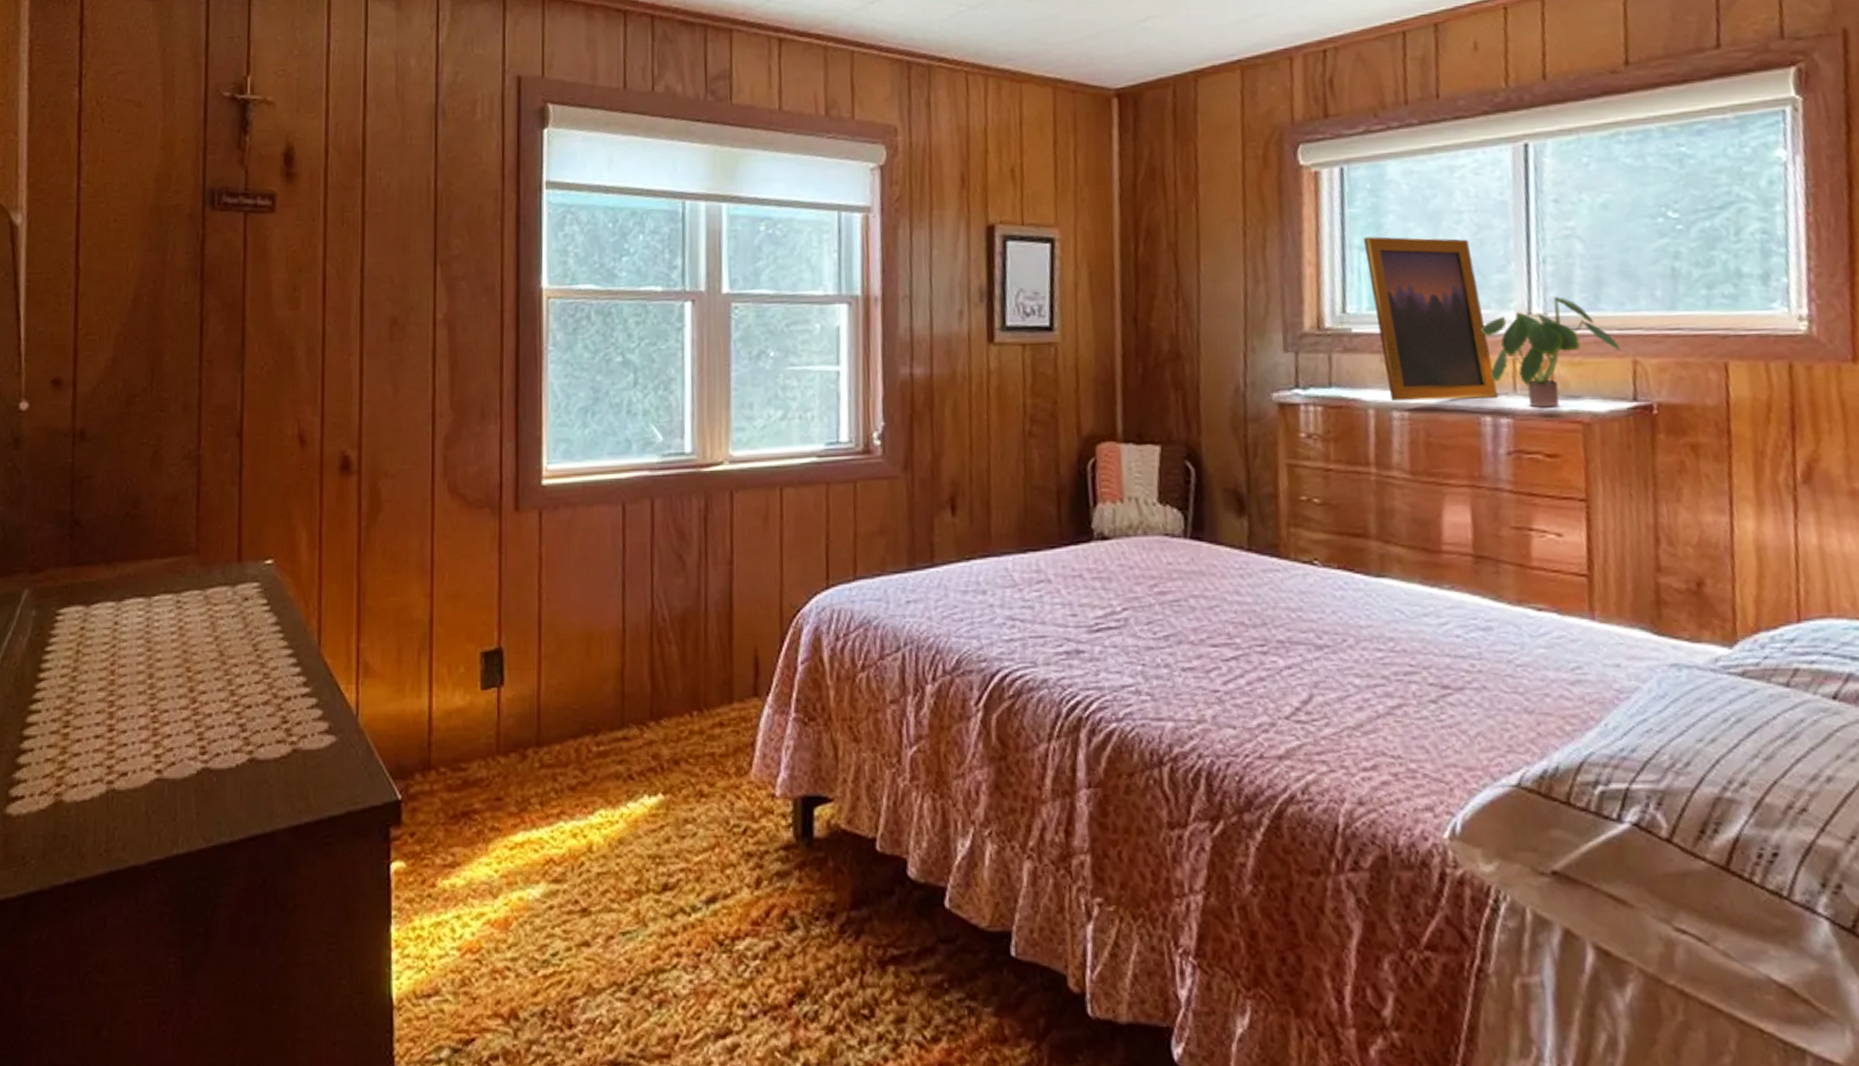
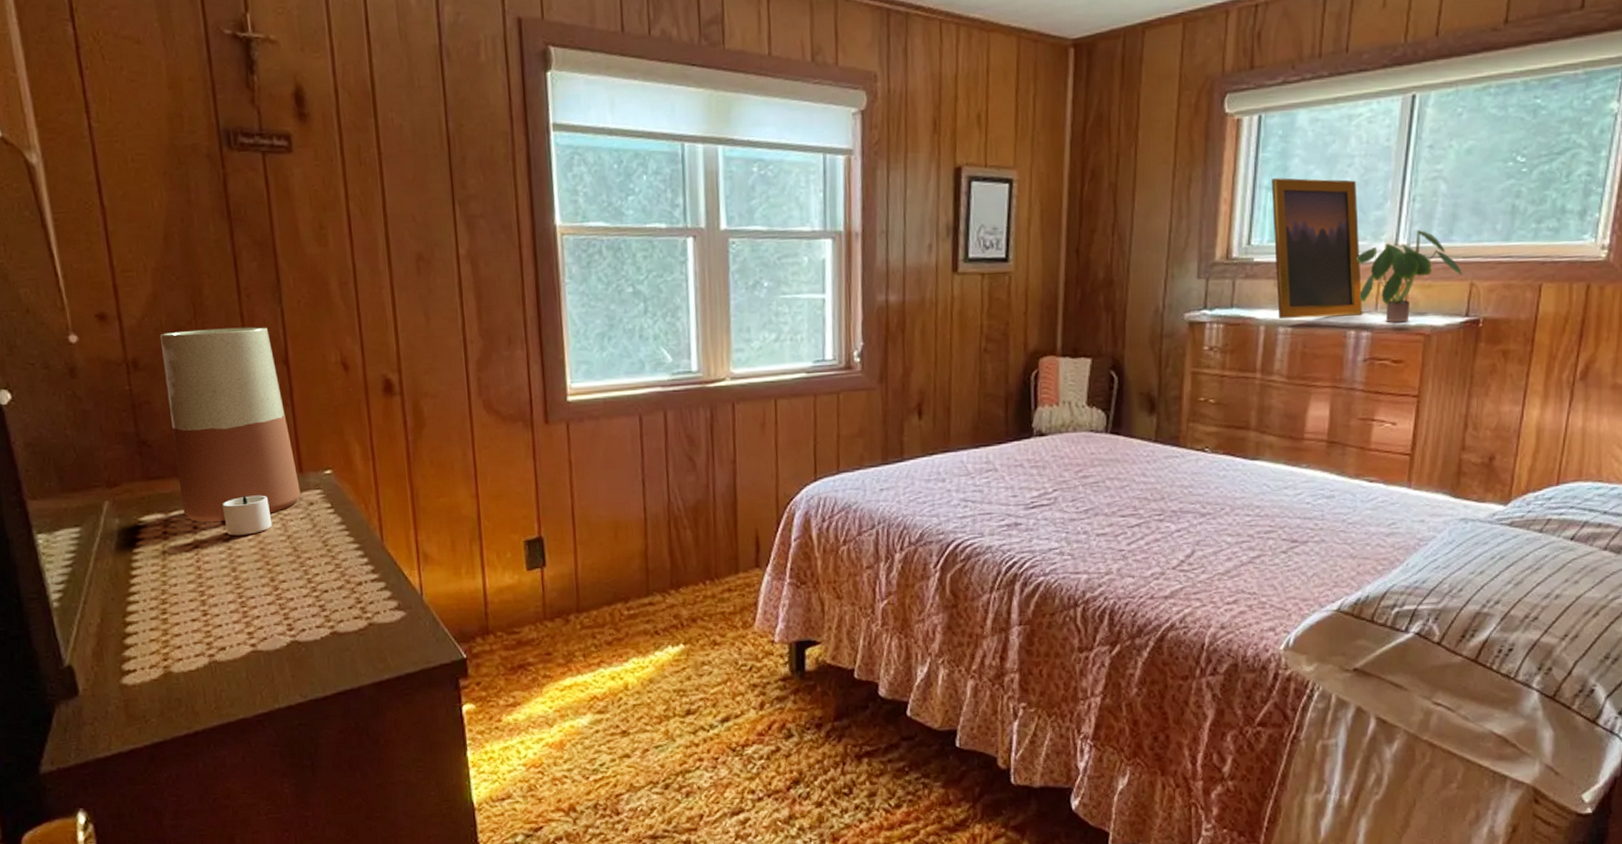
vase: none [106,395,236,618] -> present [159,326,301,522]
candle: none [148,587,200,635] -> present [222,495,273,536]

